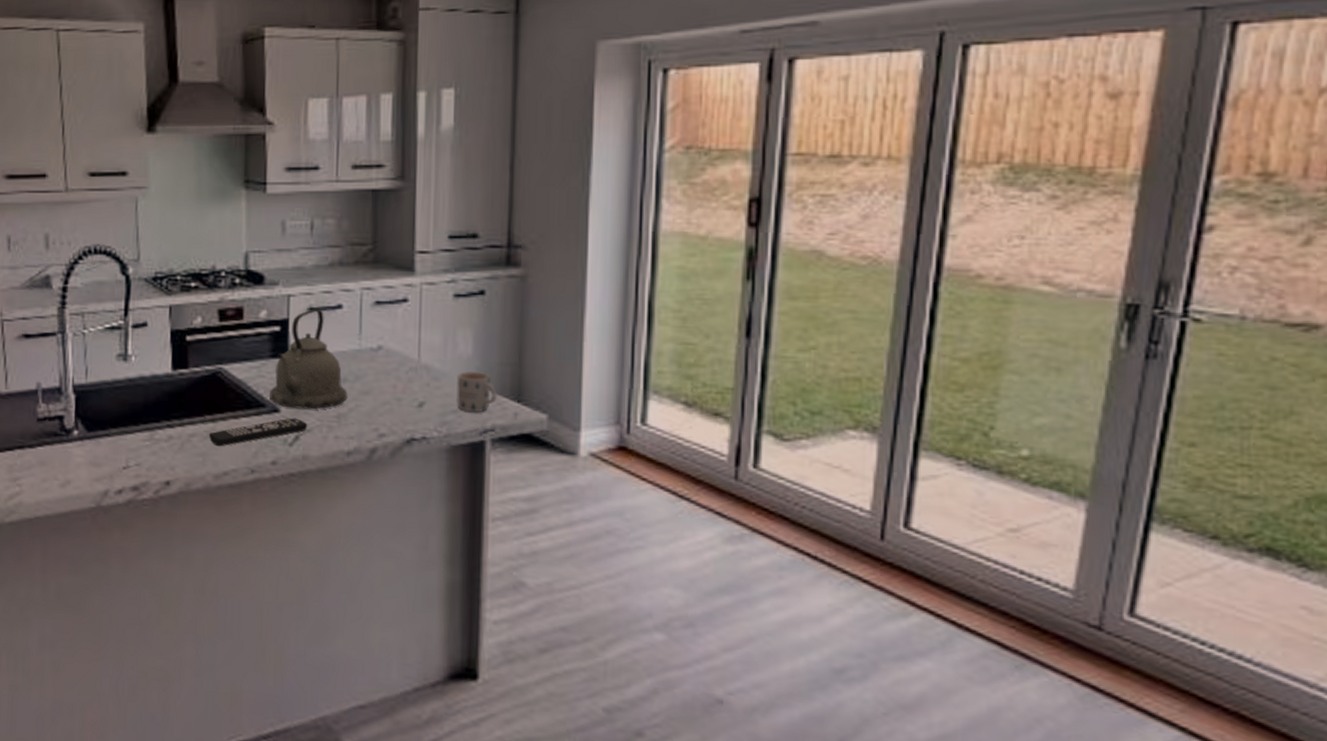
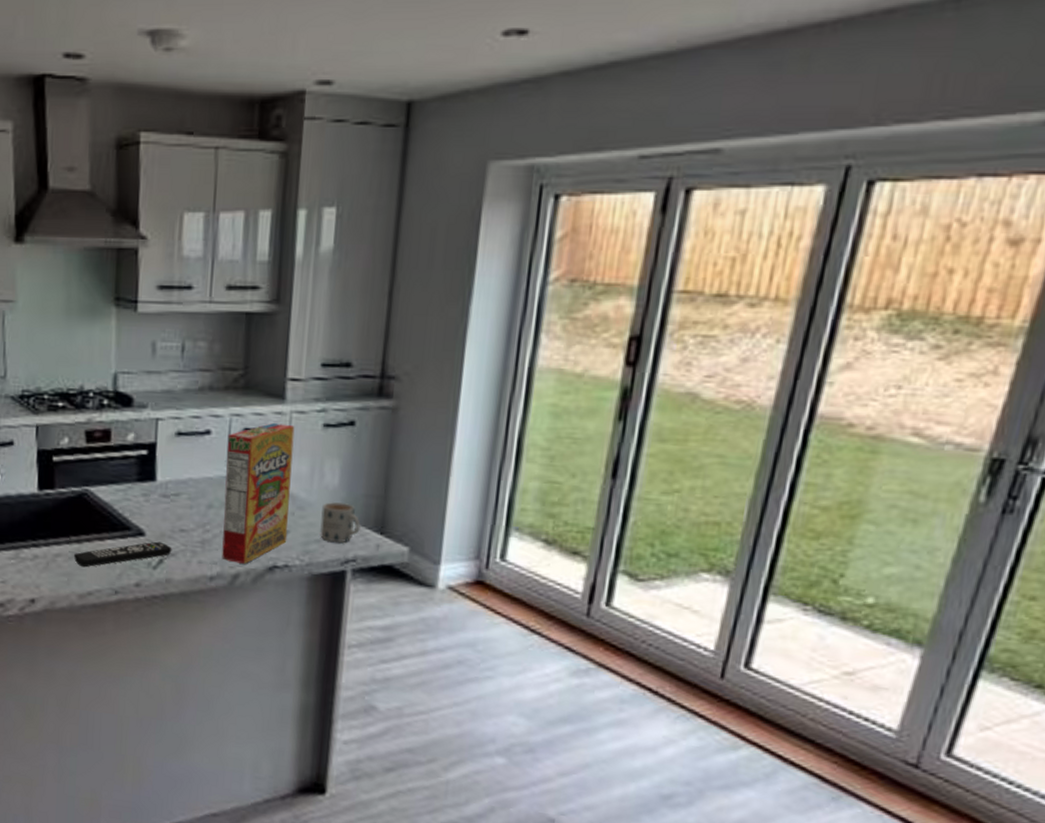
kettle: present [270,309,348,410] -> none [135,433,213,534]
cereal box: none [358,295,426,437] -> present [221,423,295,564]

